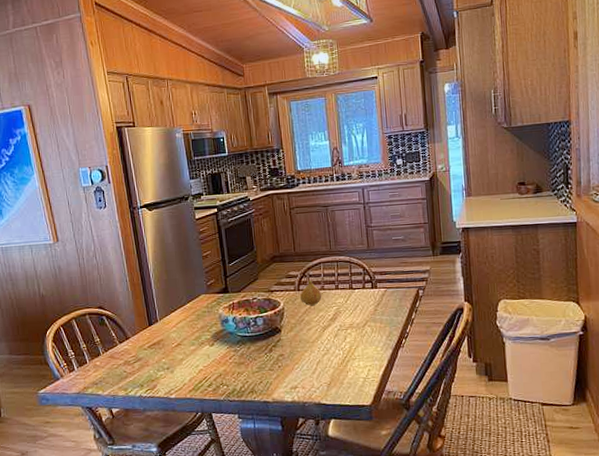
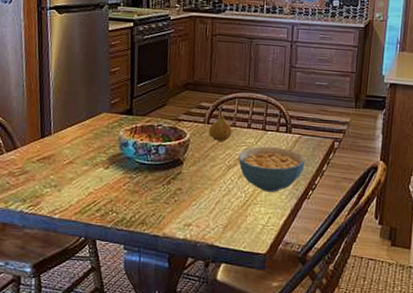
cereal bowl: none [330,302,395,346] -> present [238,146,305,192]

